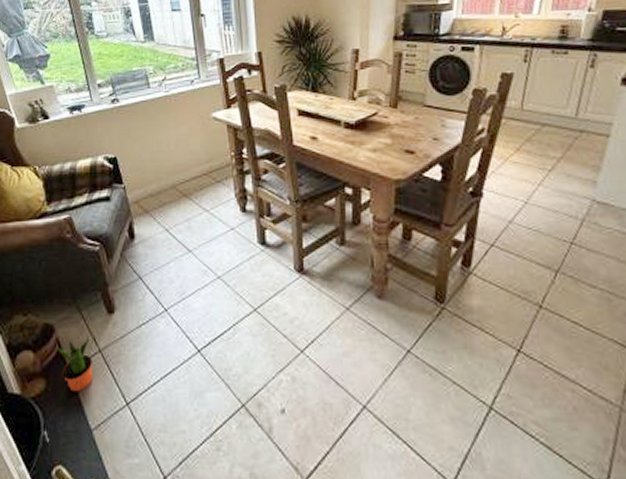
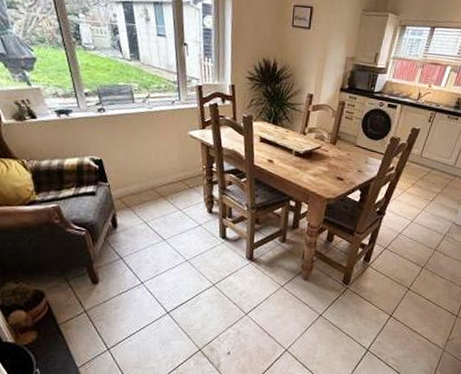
potted plant: present [56,336,93,392] -> none [46,300,79,341]

